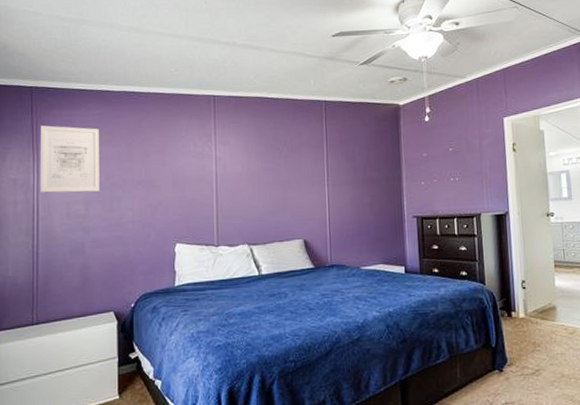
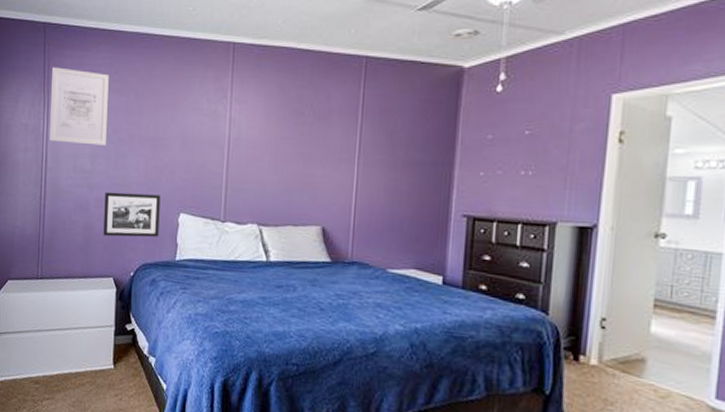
picture frame: none [101,230,157,274] -> present [103,192,161,238]

